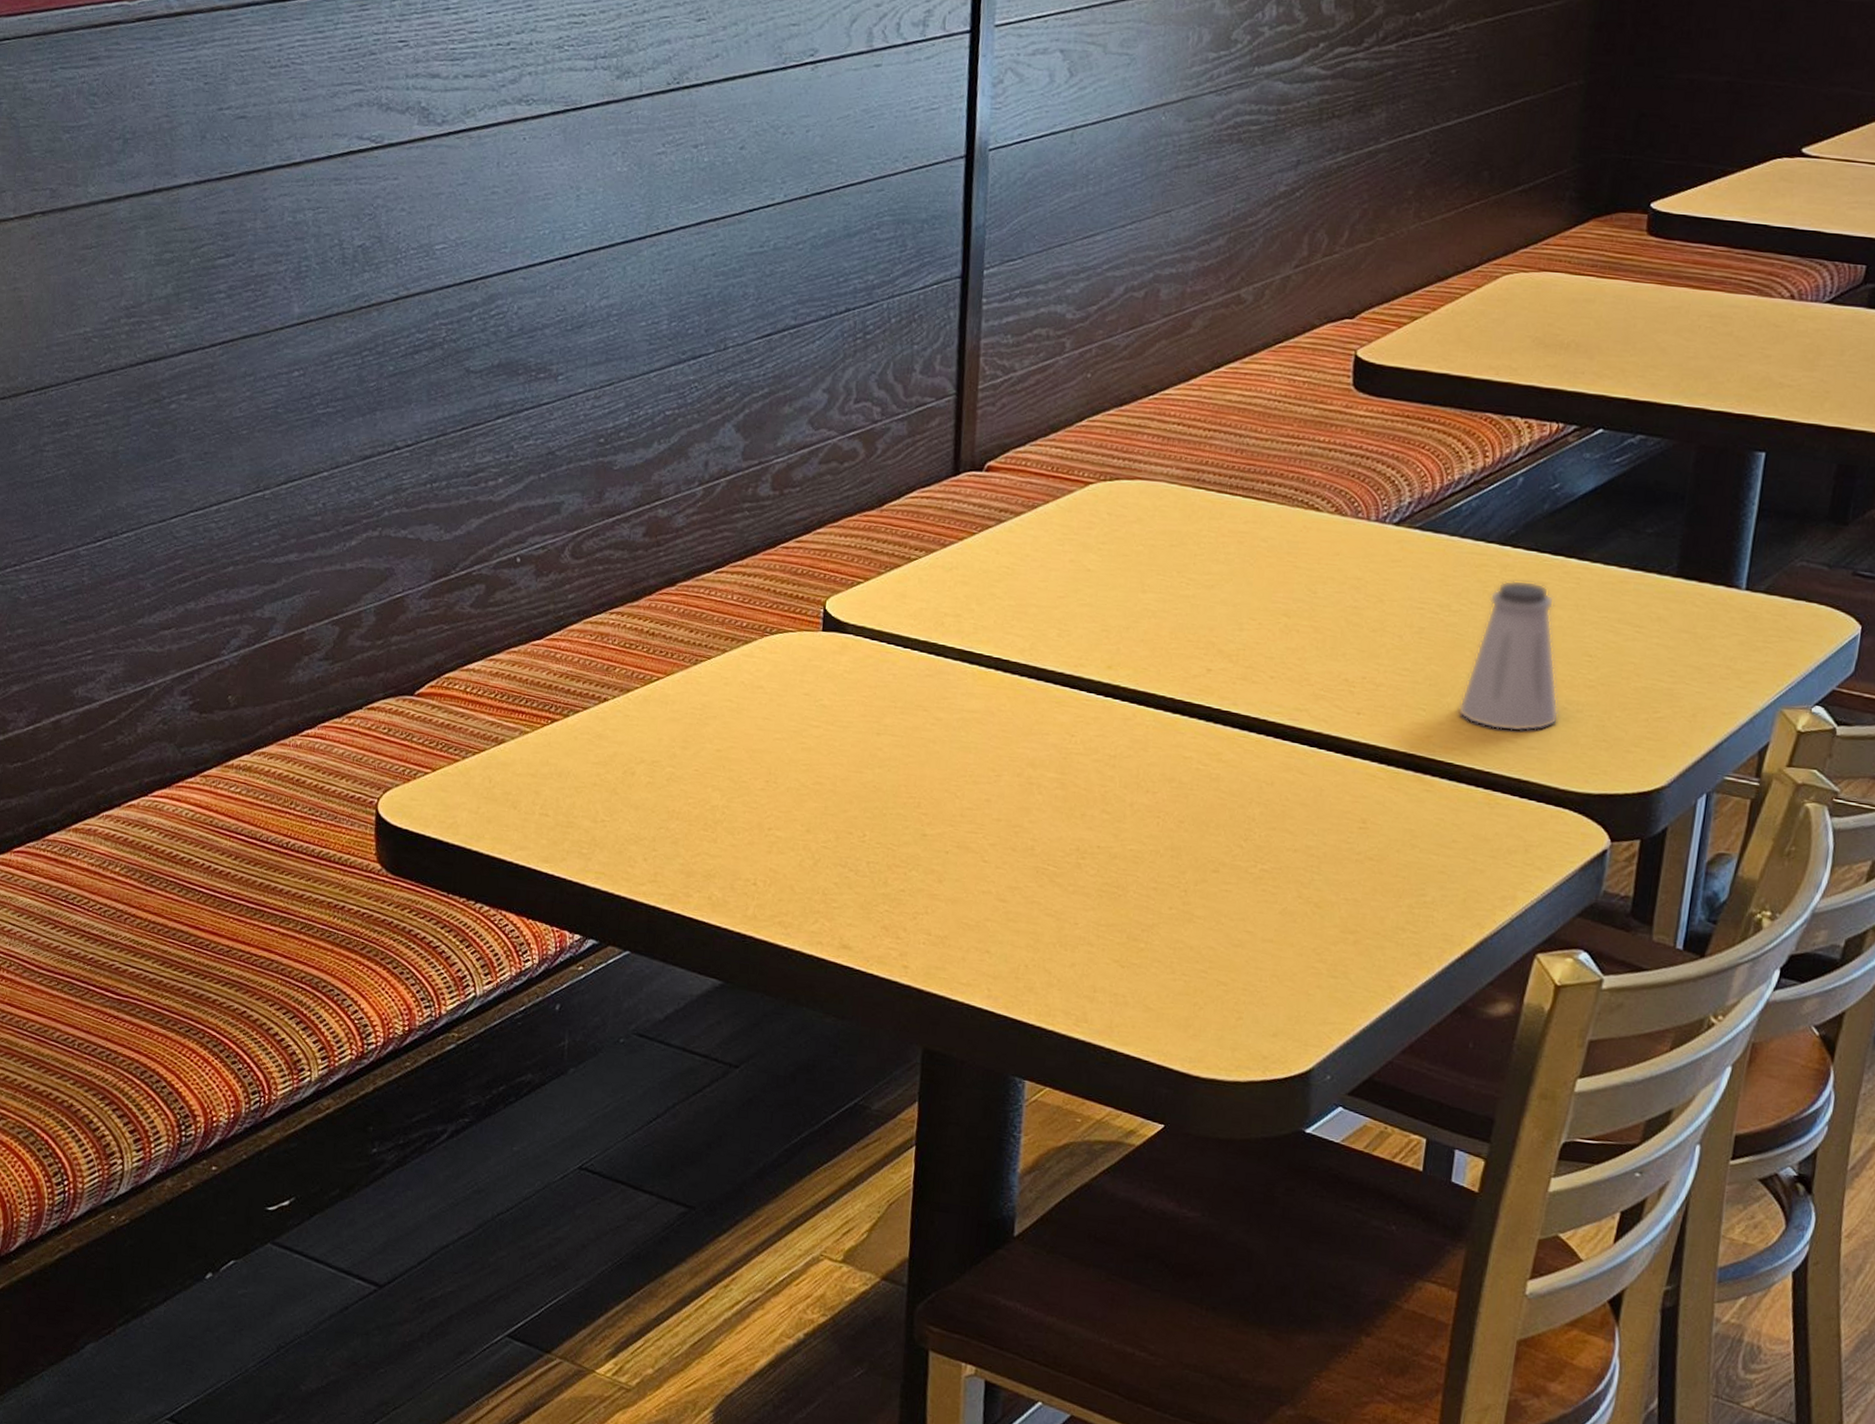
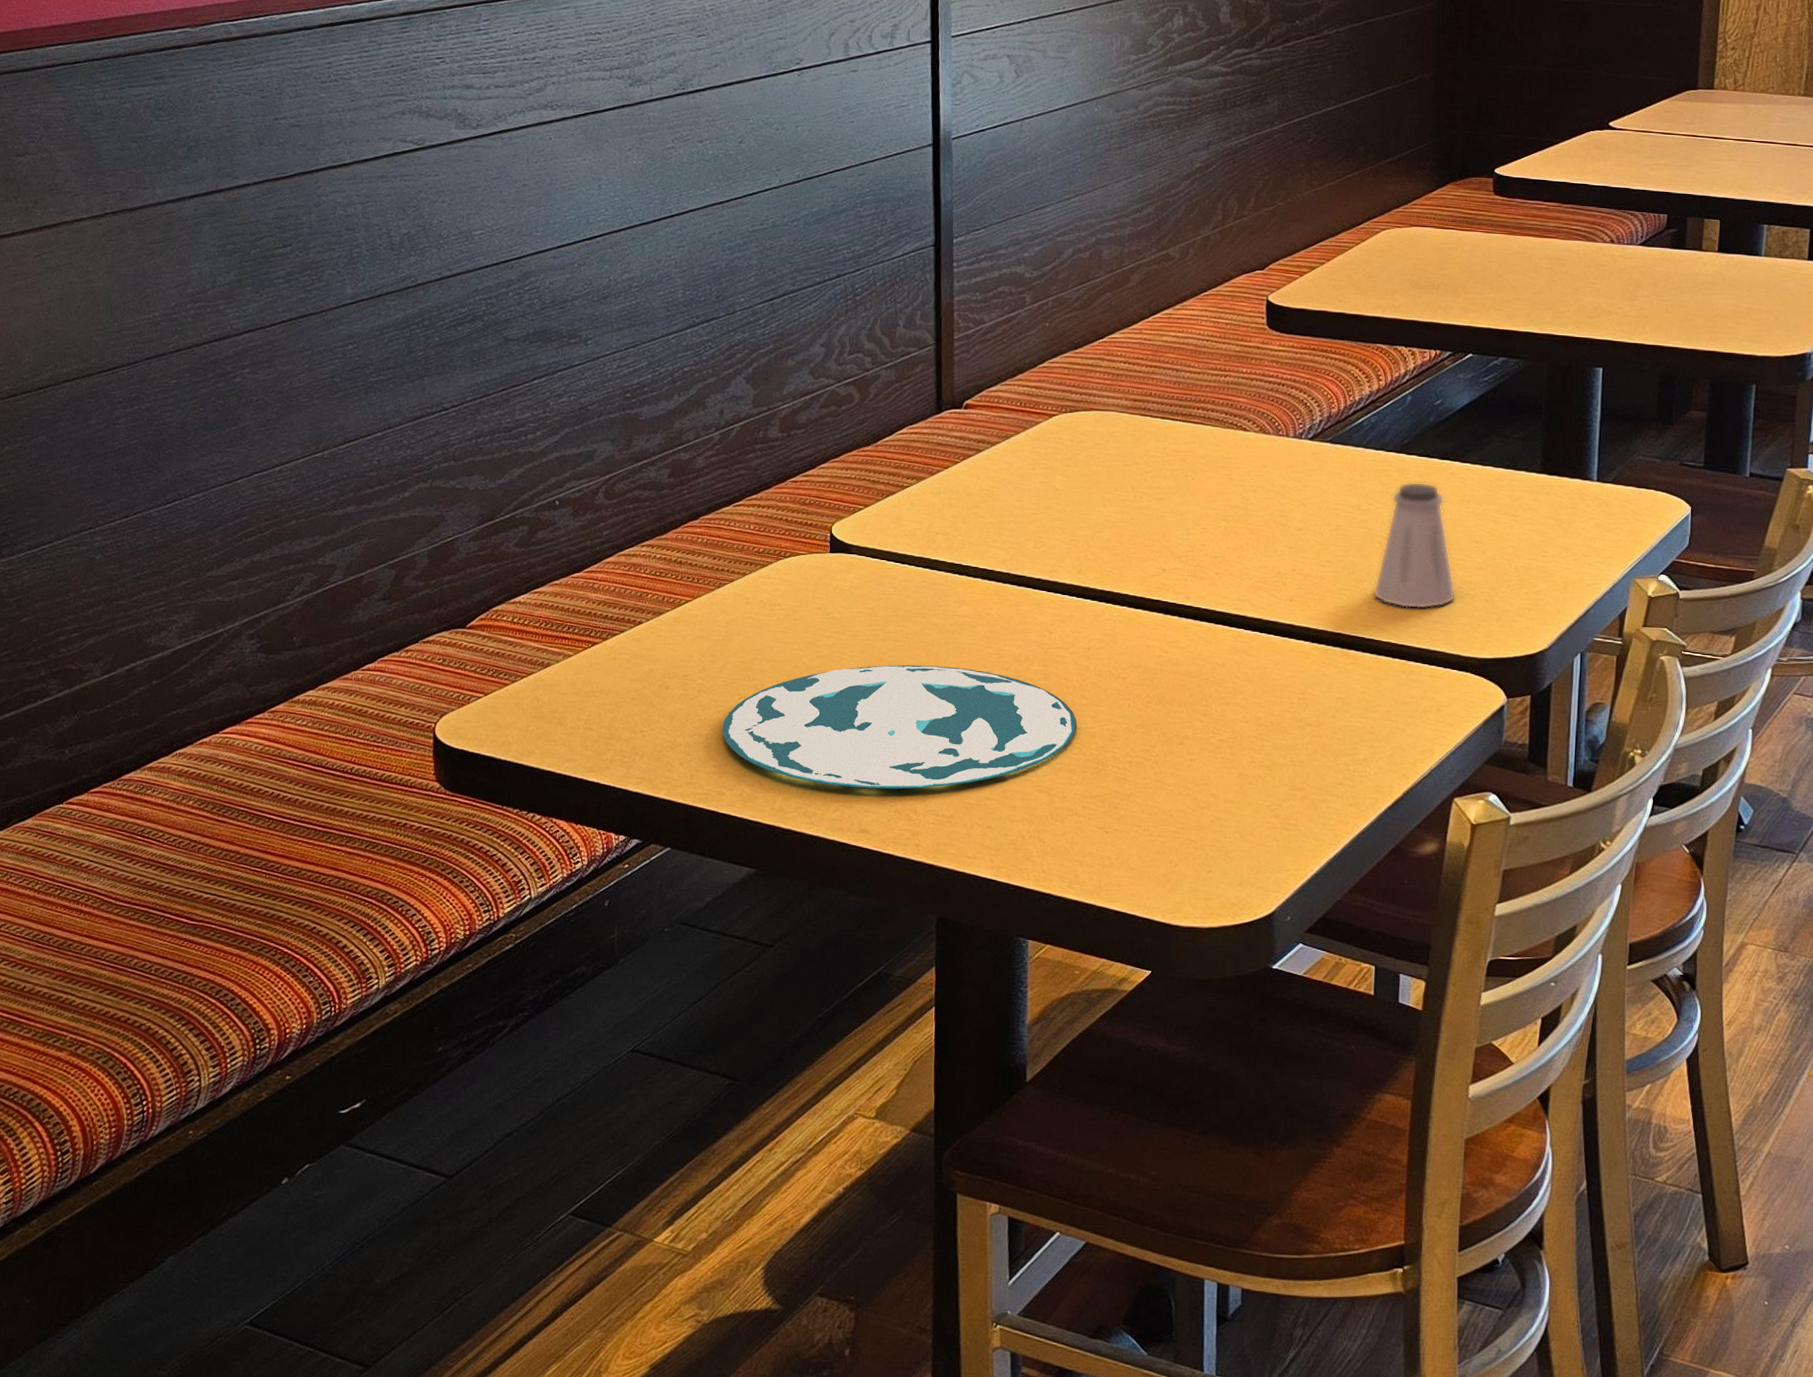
plate: none [692,762,1096,904] -> present [722,664,1077,789]

